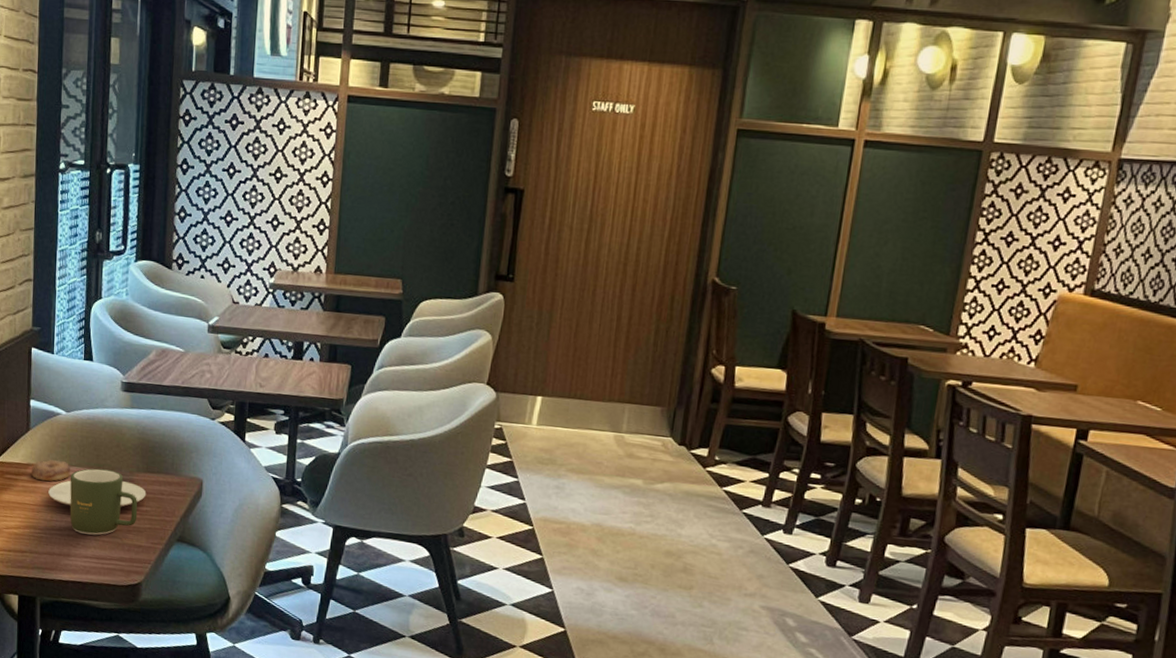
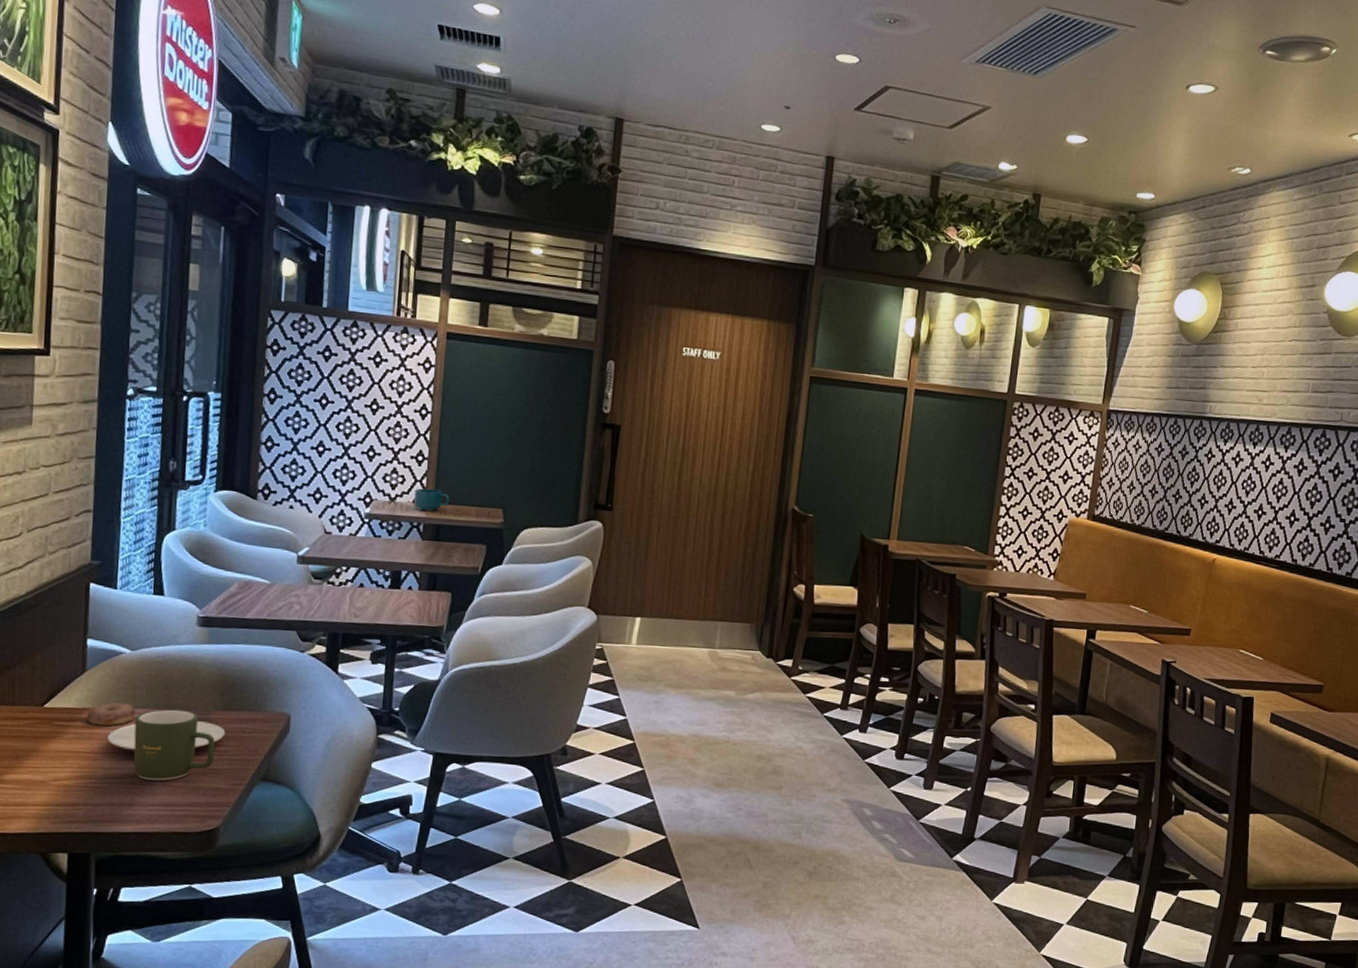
cup: none [316,258,350,282] -> present [414,488,450,512]

